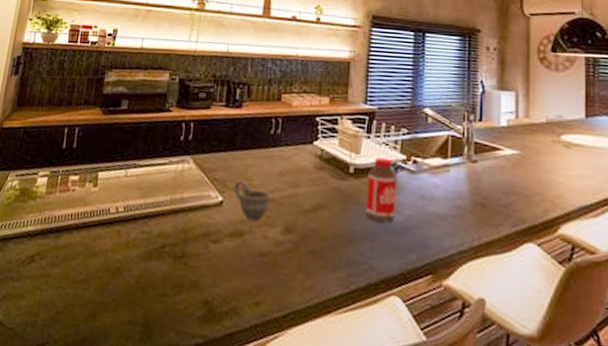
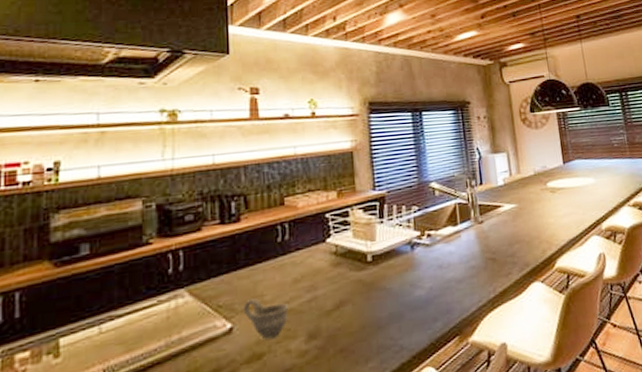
bottle: present [365,157,397,223] -> none [385,238,417,302]

